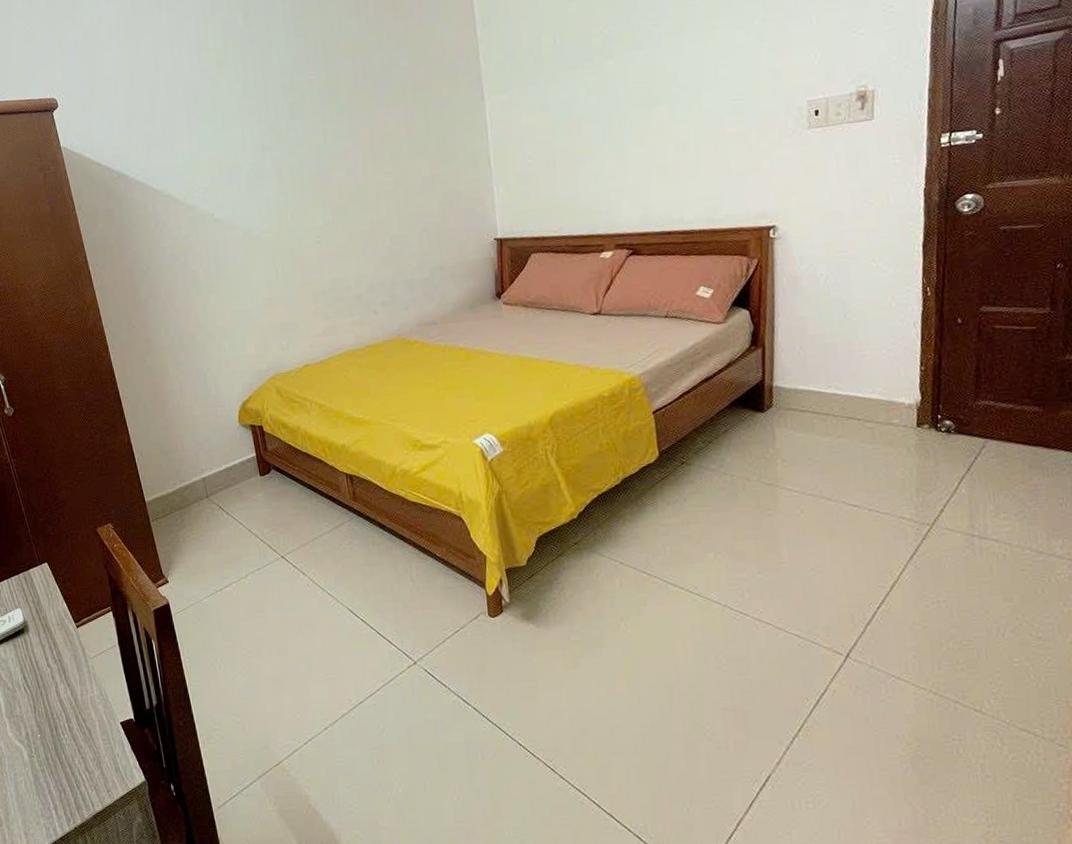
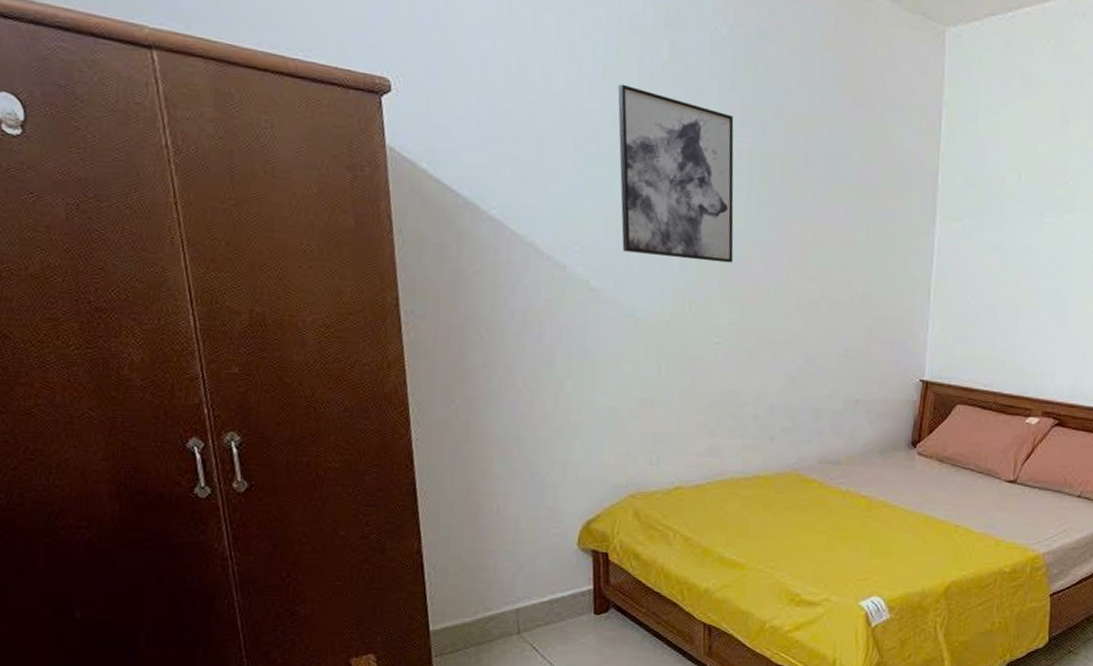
wall art: none [210,54,319,185] -> present [617,84,734,263]

